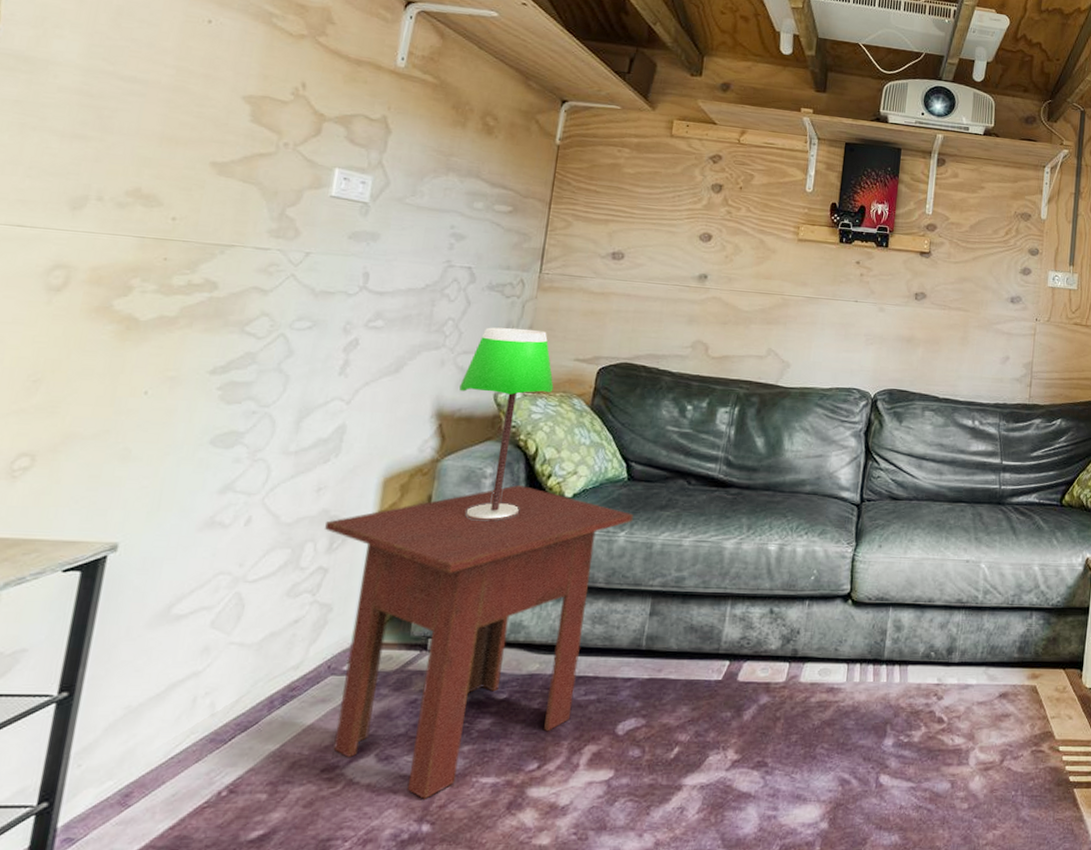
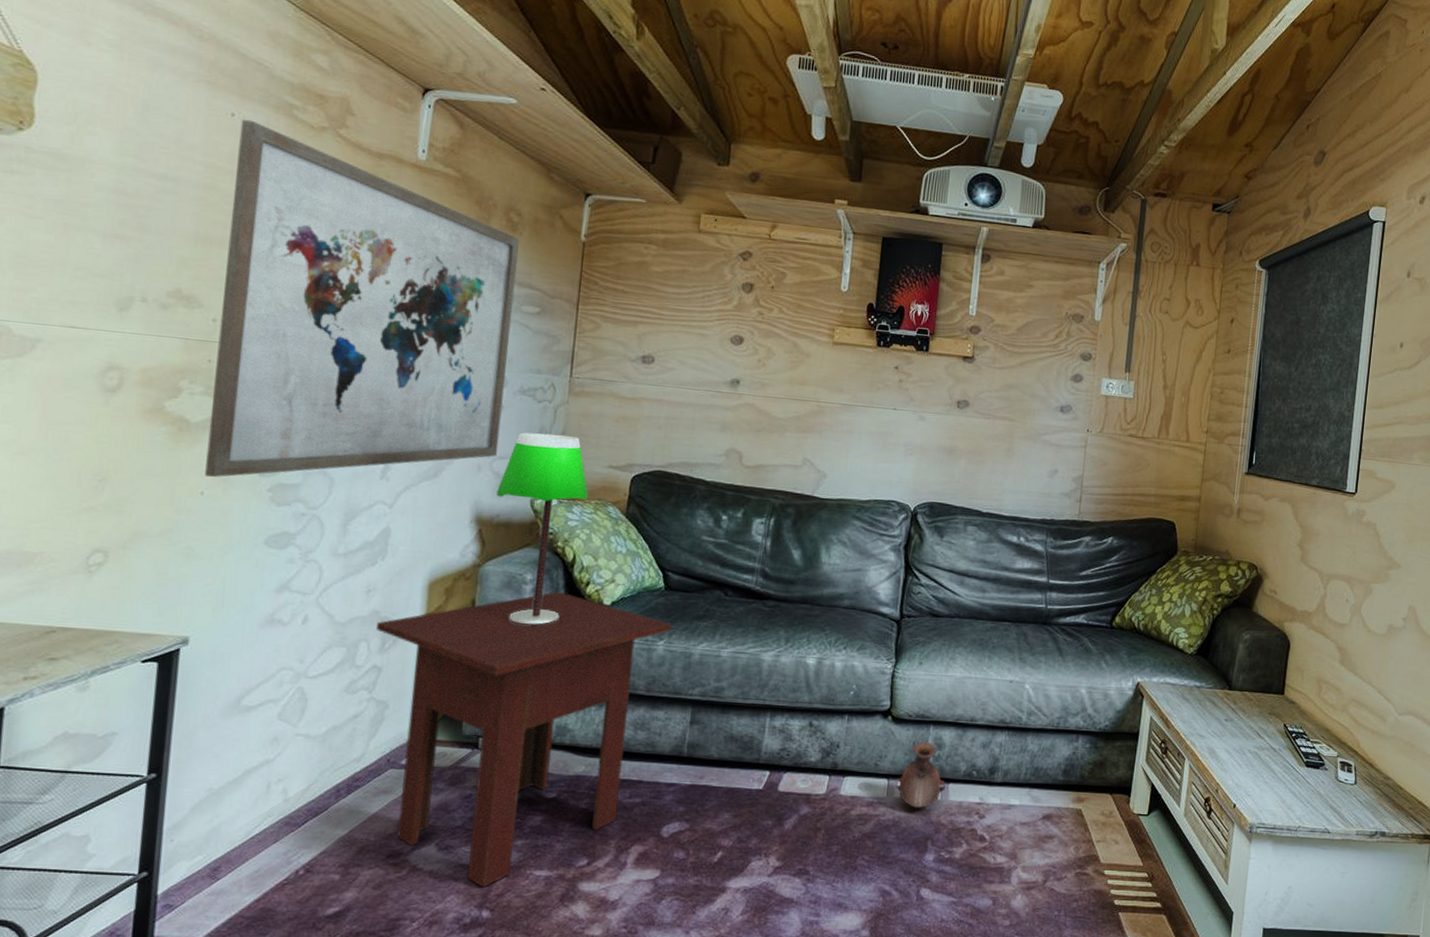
wall art: none [150,26,494,376] -> present [205,119,519,477]
vase: none [855,624,905,693] -> present [895,741,946,809]

